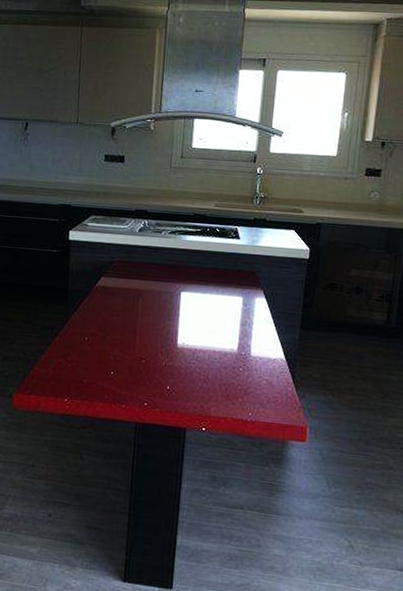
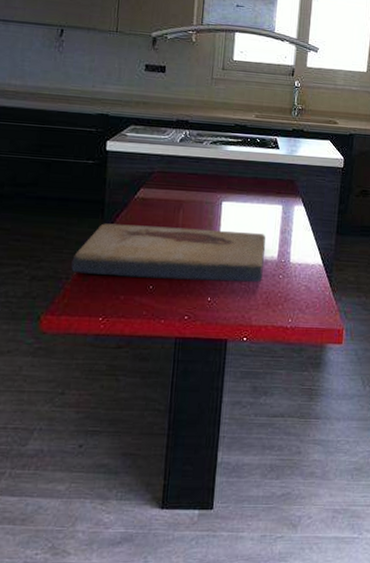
fish fossil: none [39,310,225,374] -> present [71,223,266,283]

